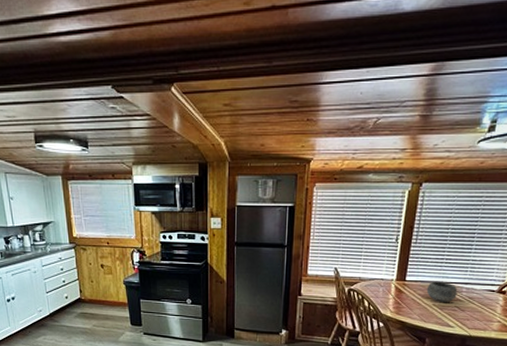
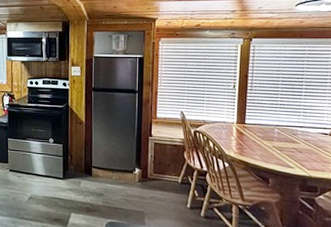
bowl: present [426,281,458,302] -> none [265,124,293,144]

